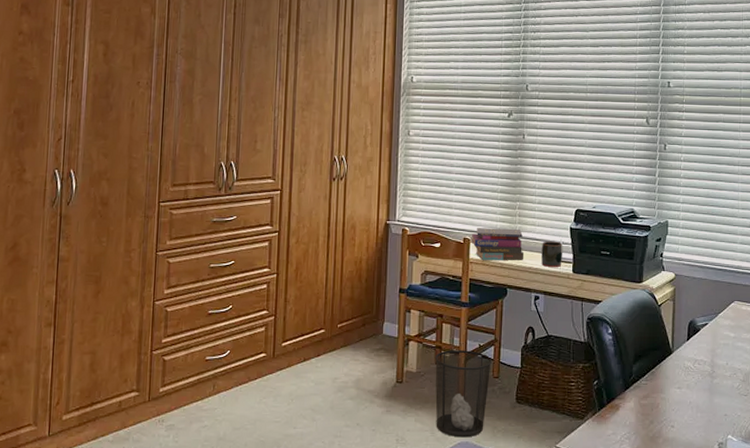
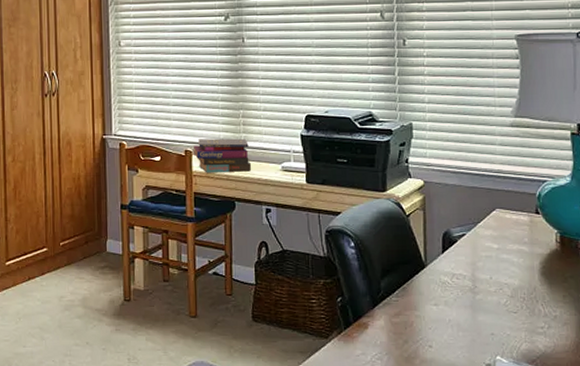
waste bin: present [434,350,492,438] -> none [162,267,223,357]
mug: present [541,241,562,267] -> none [269,150,294,177]

